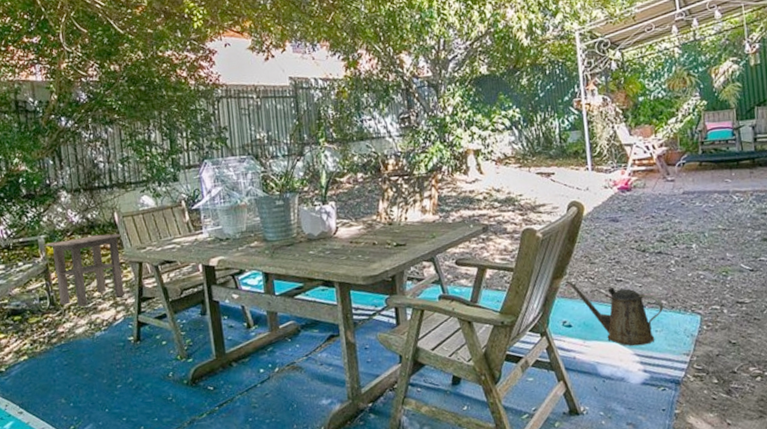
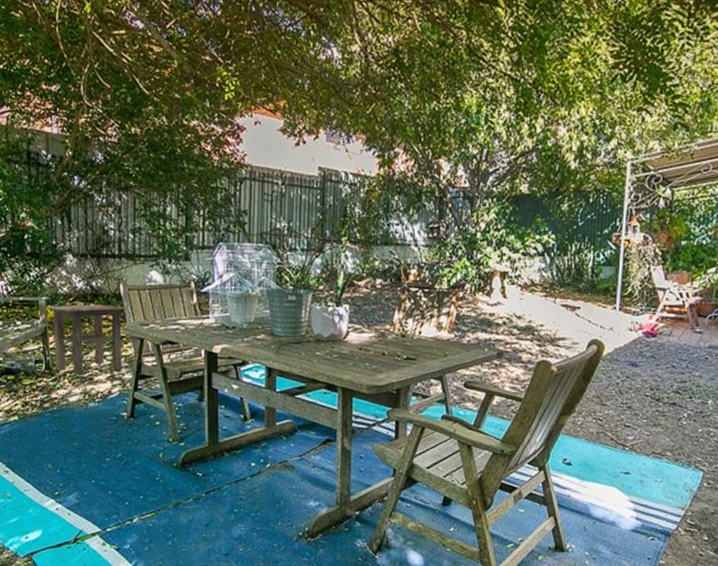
watering can: present [565,280,664,346] -> none [572,419,668,493]

